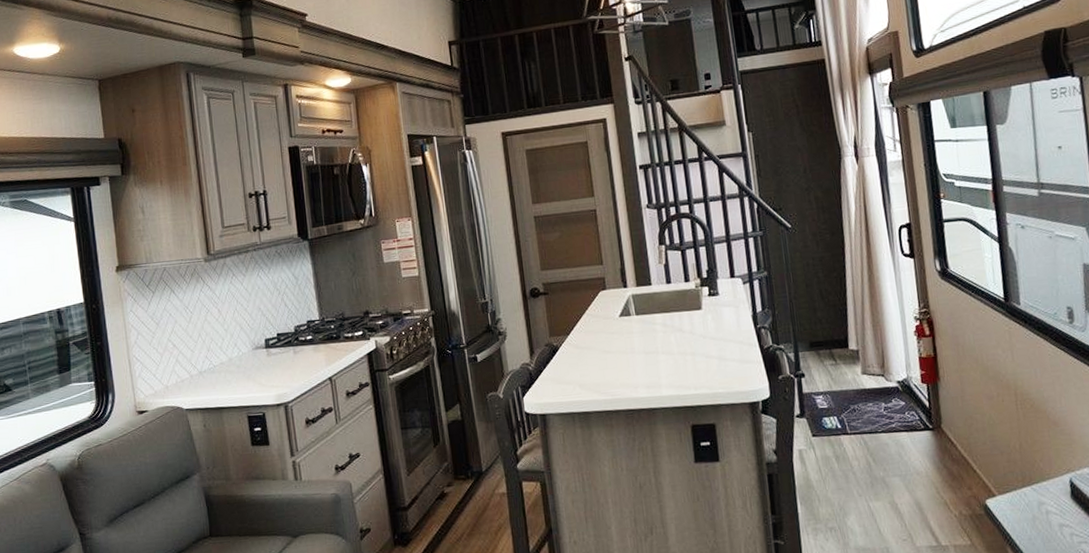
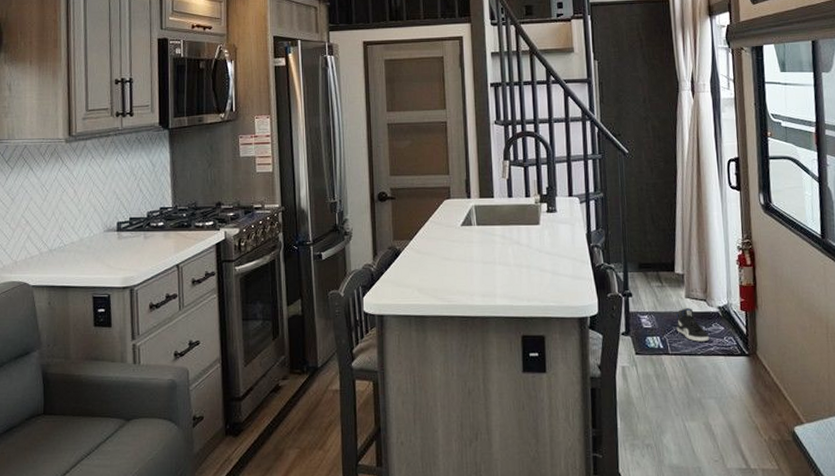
sneaker: none [853,384,889,419] -> present [676,308,709,342]

